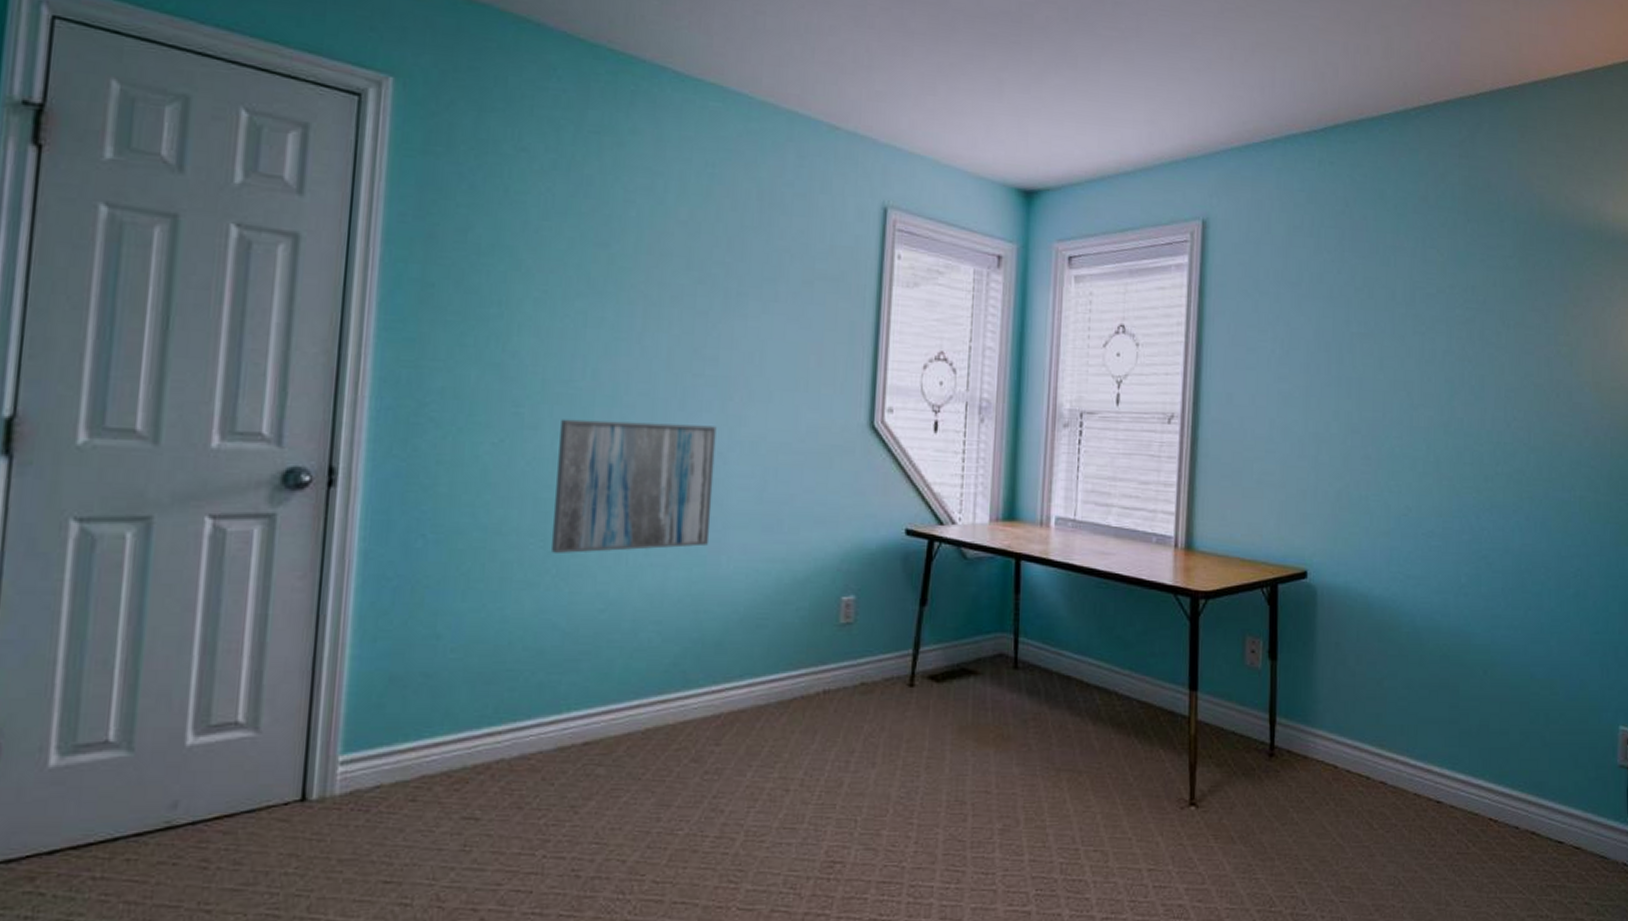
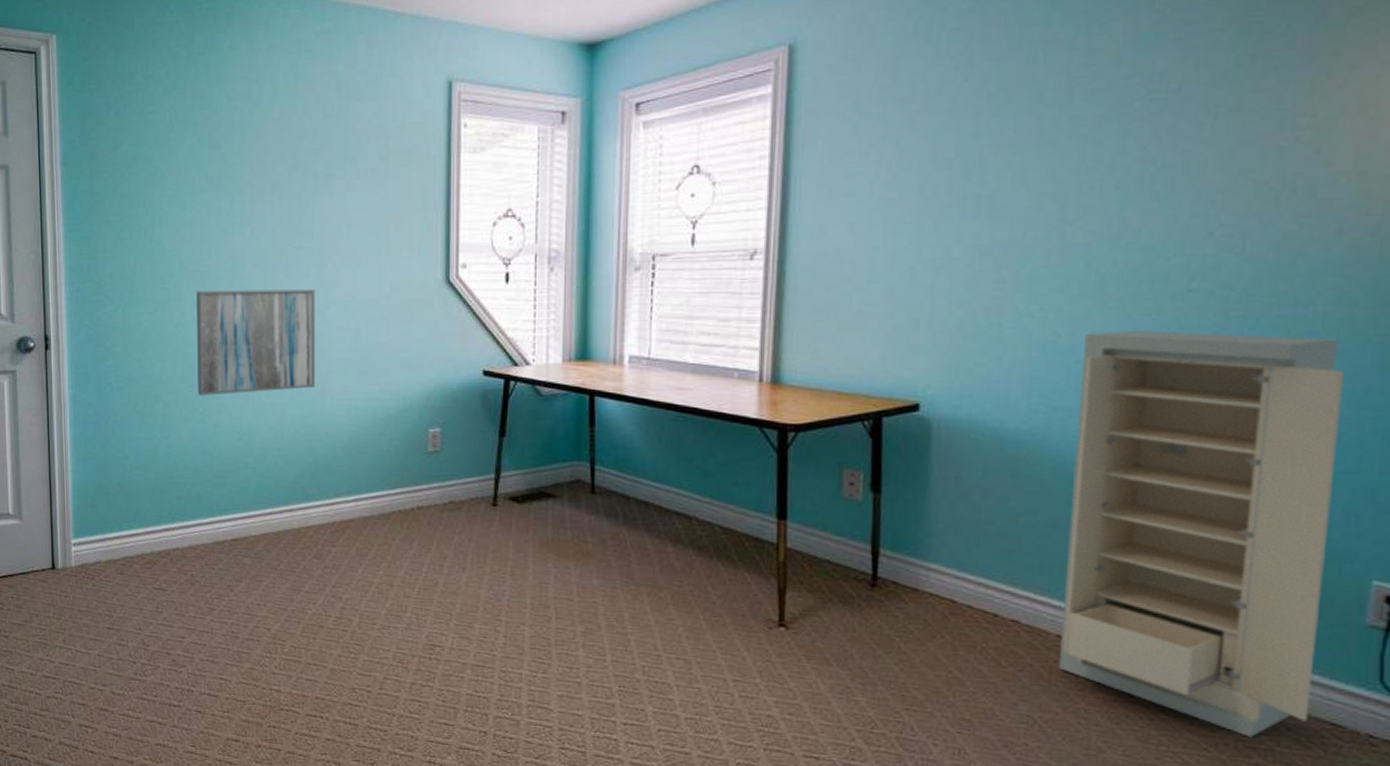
storage cabinet: none [1416,507,1595,876] -> present [1058,331,1345,737]

